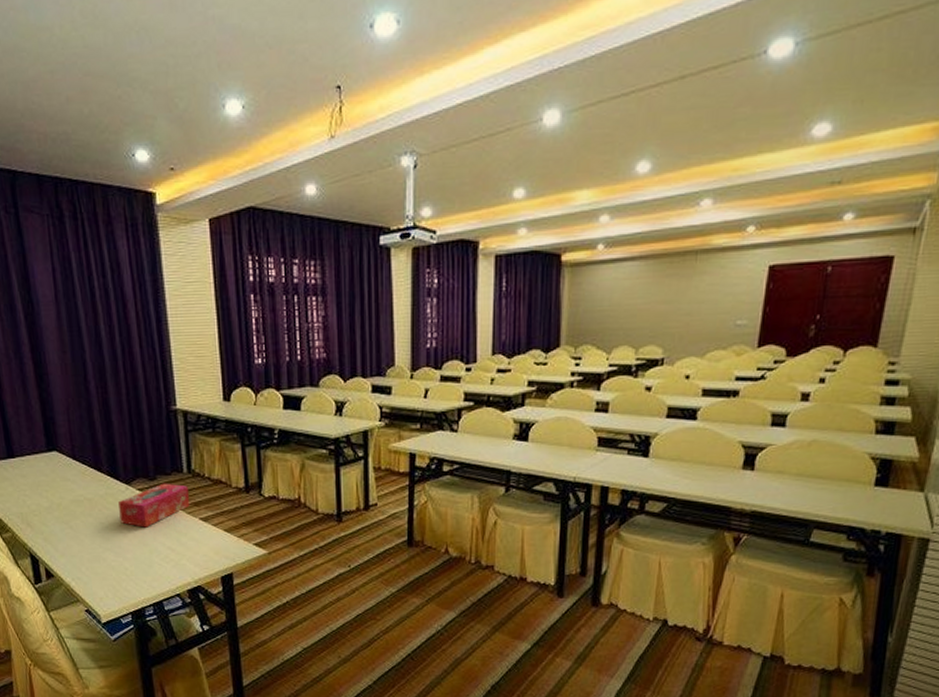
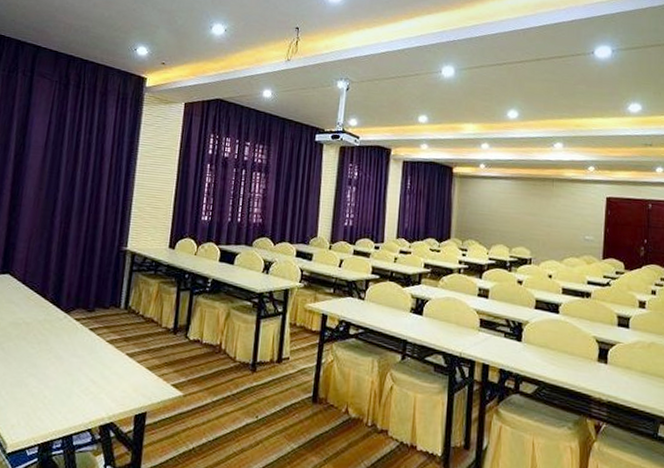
tissue box: present [118,483,191,528] -> none [51,315,122,357]

